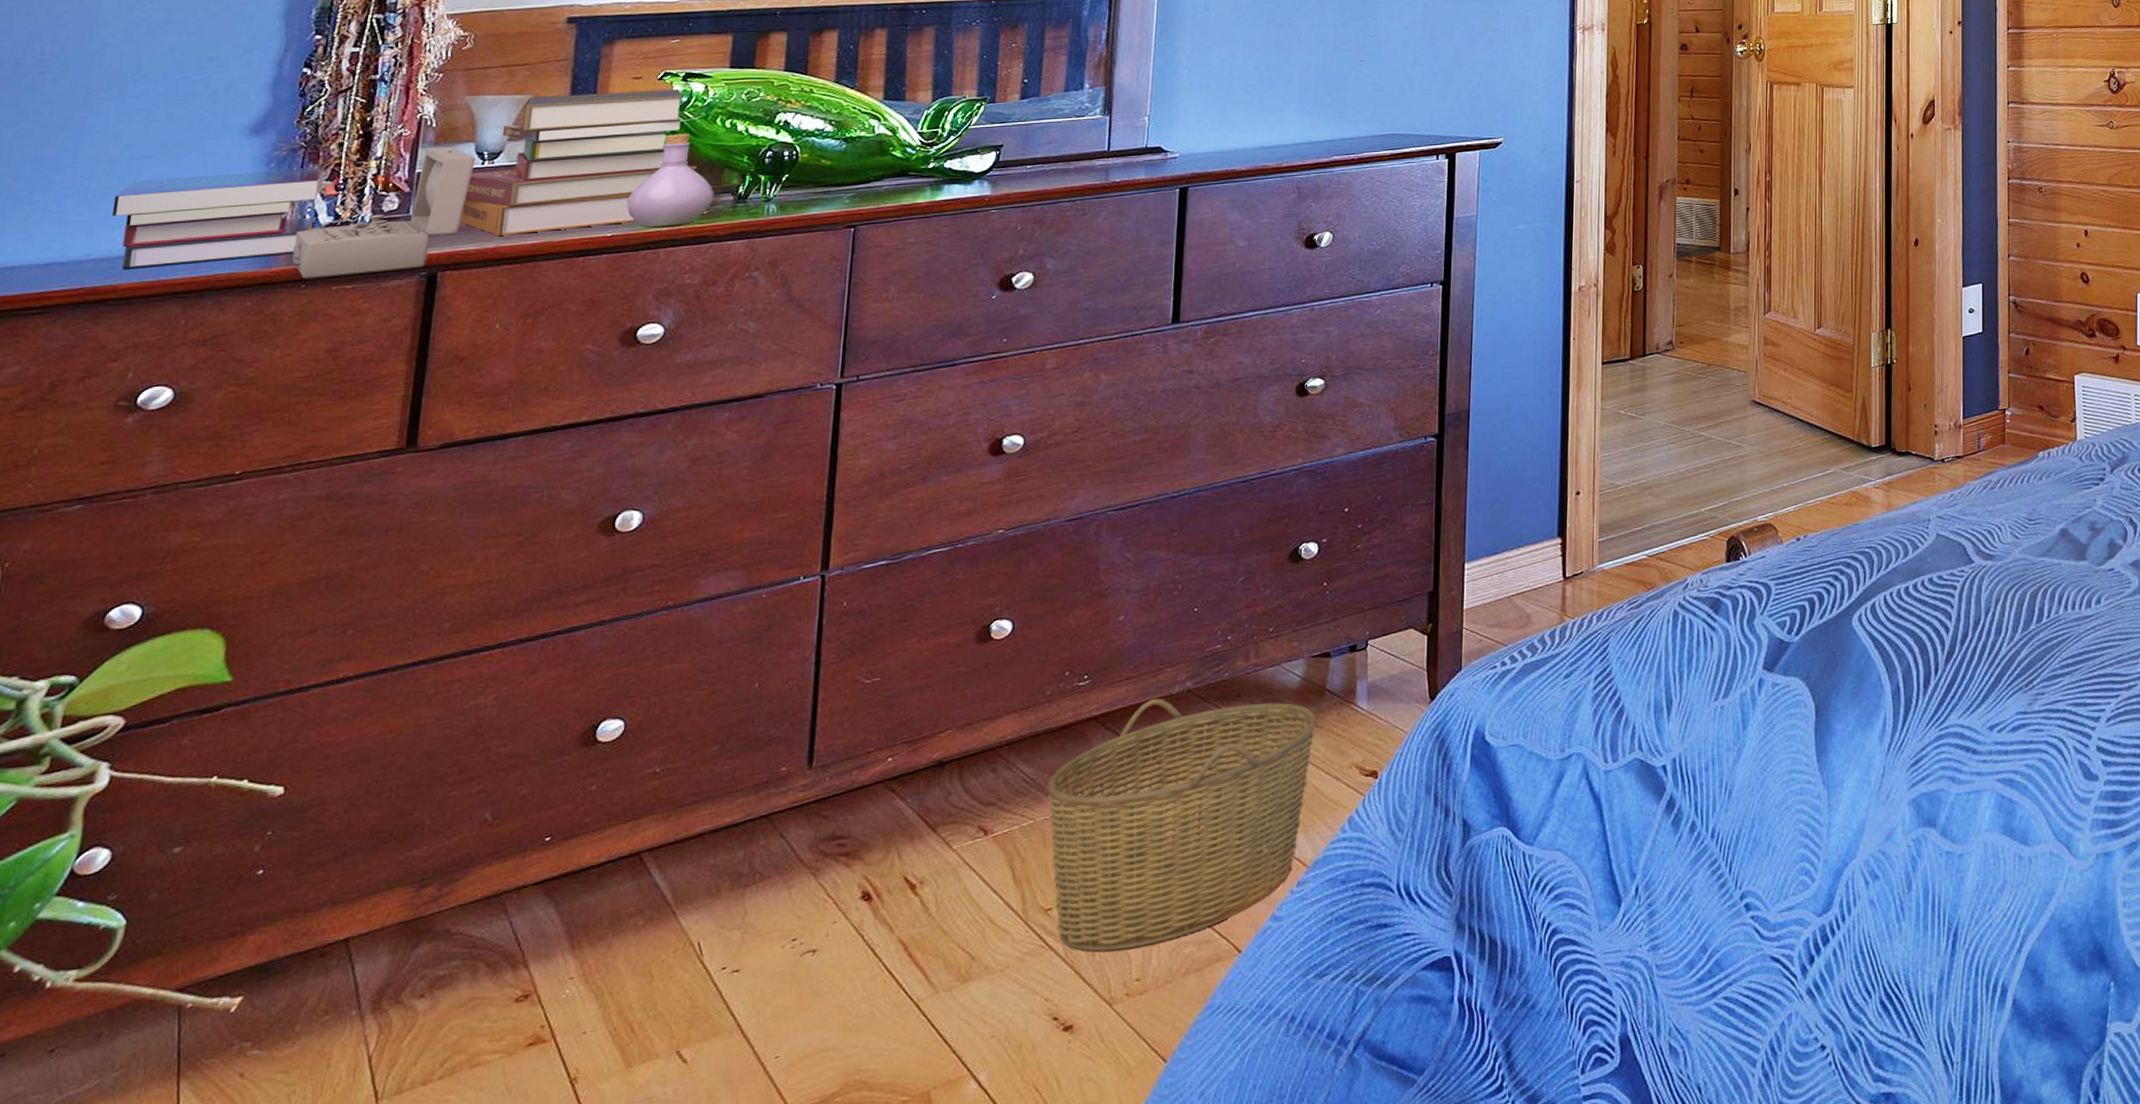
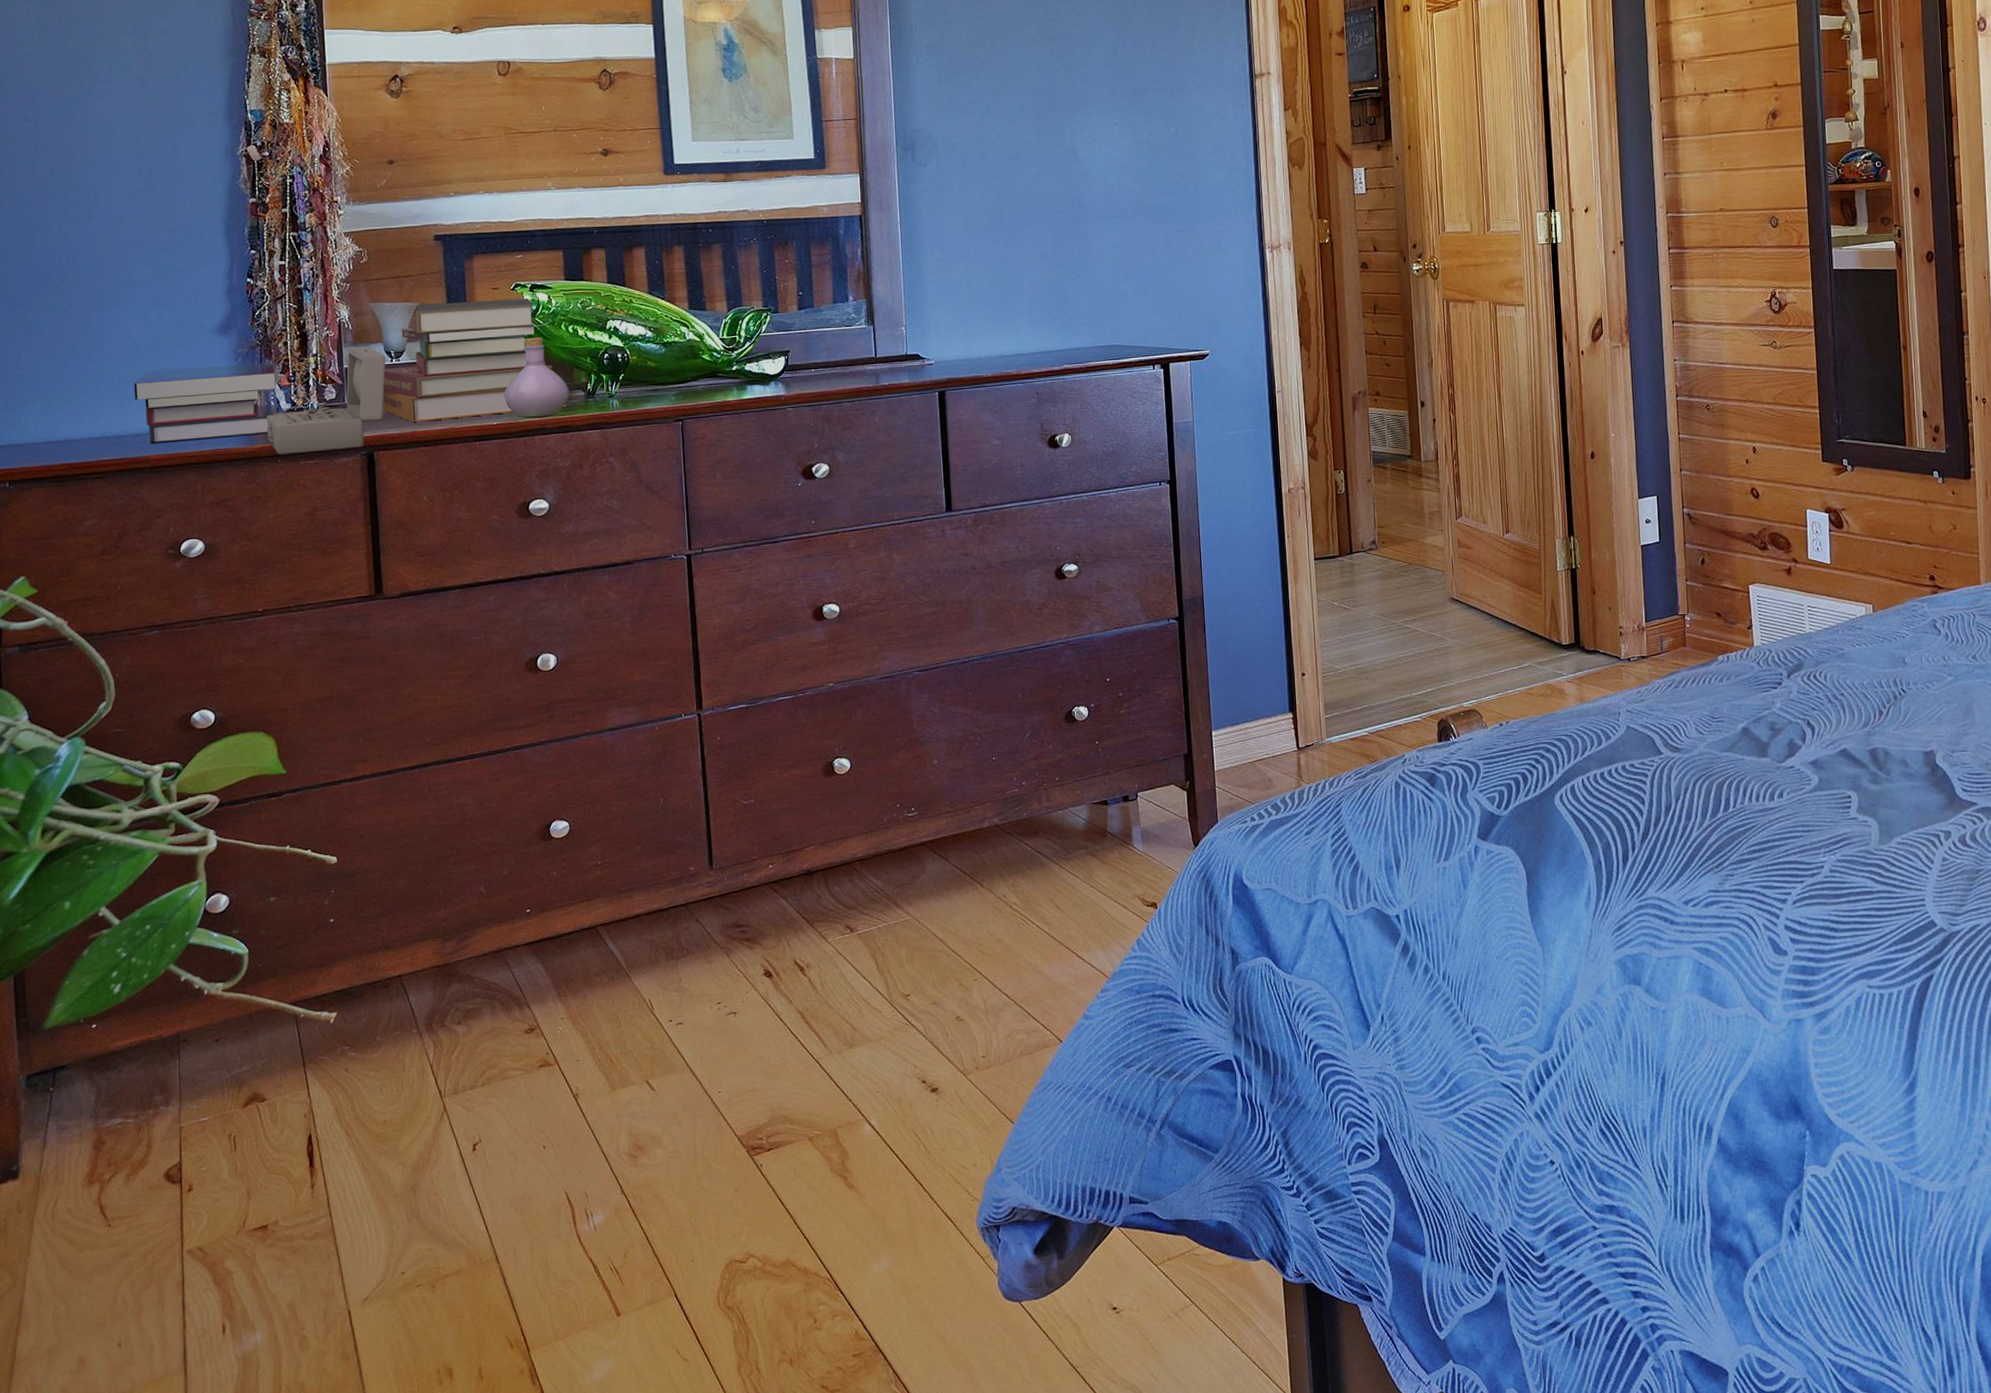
basket: present [1046,698,1317,952] -> none [894,830,1103,1032]

